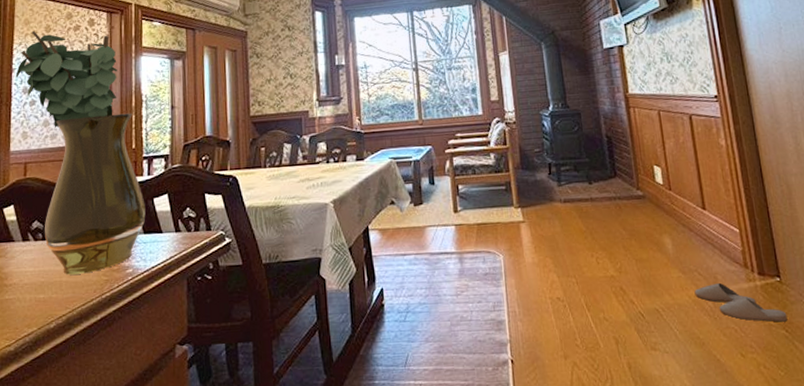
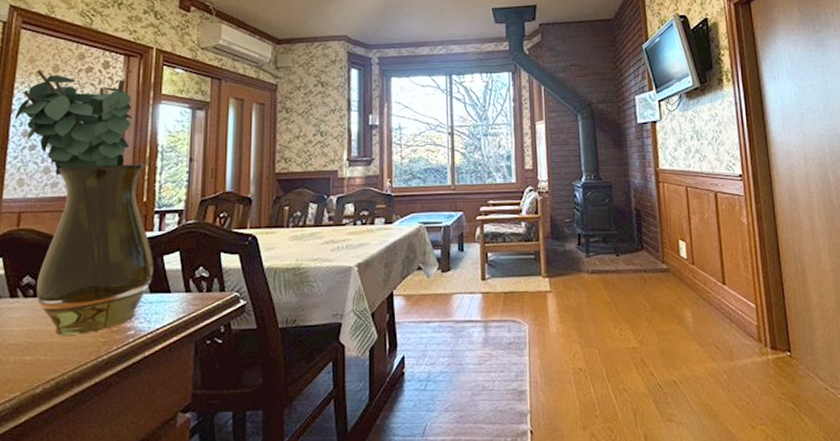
slippers: present [694,282,788,322] -> none [711,356,796,395]

